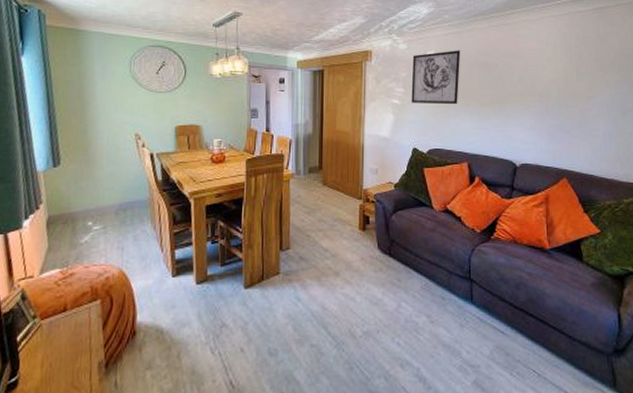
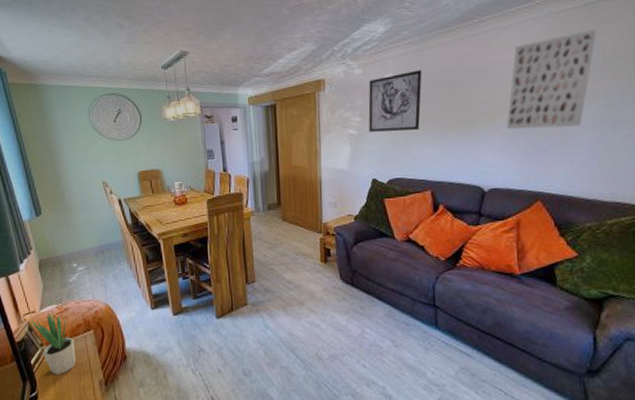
potted plant: none [25,272,76,355] -> present [31,308,76,375]
wall art: none [535,29,607,111] -> present [507,28,597,130]

